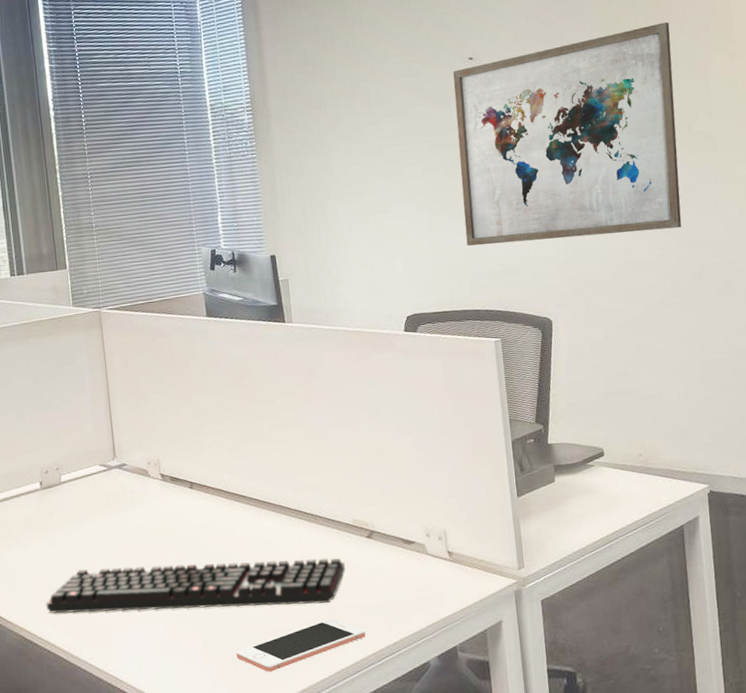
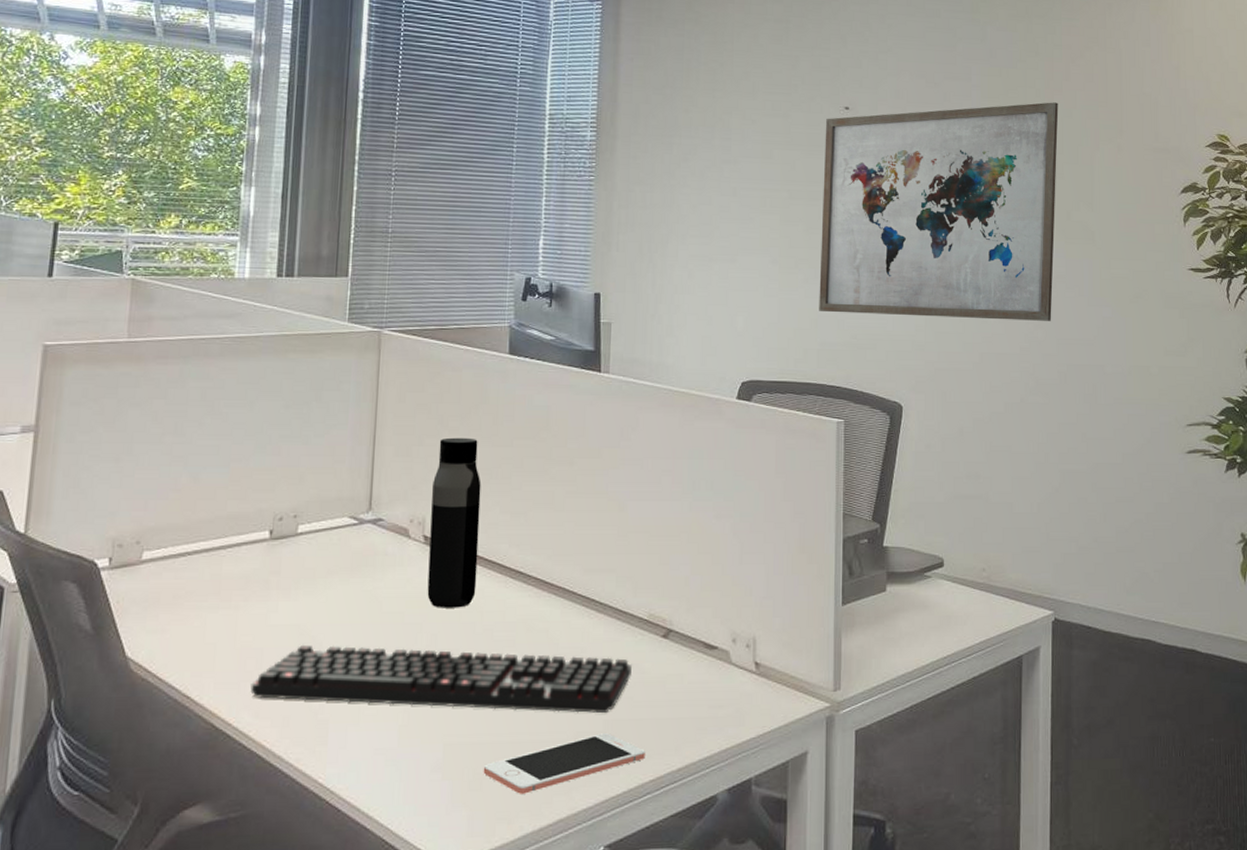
water bottle: none [161,390,209,531] -> present [427,437,481,608]

